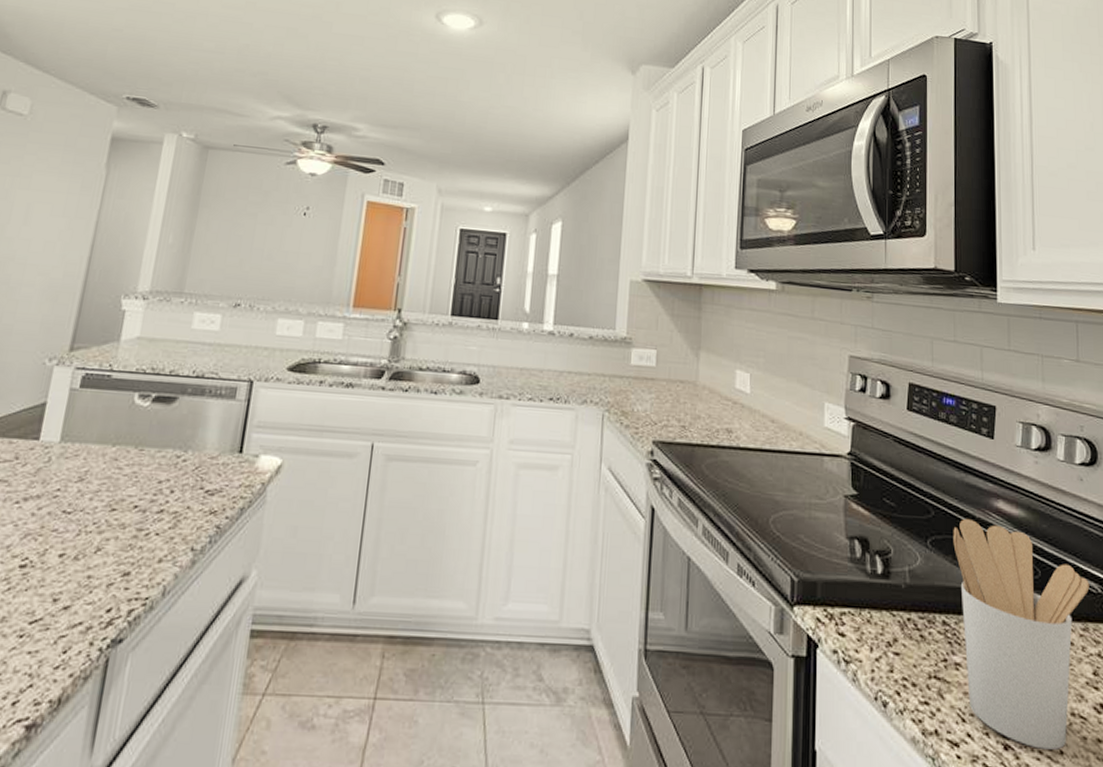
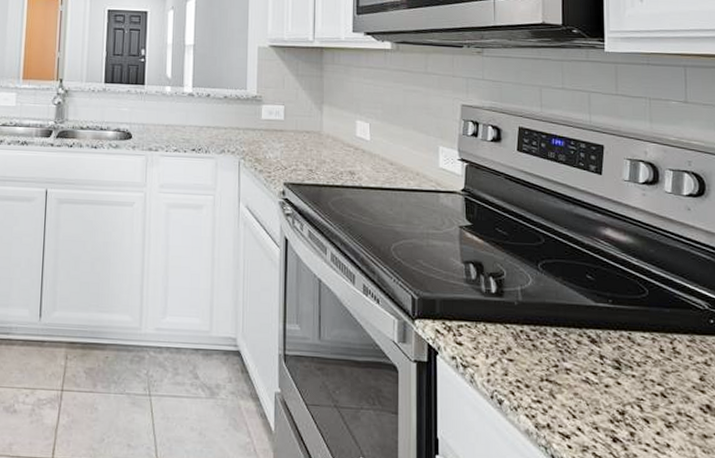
utensil holder: present [953,518,1090,750] -> none [563,244,697,443]

